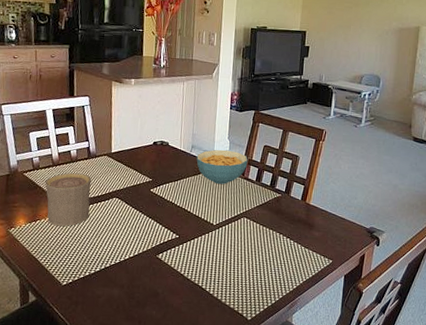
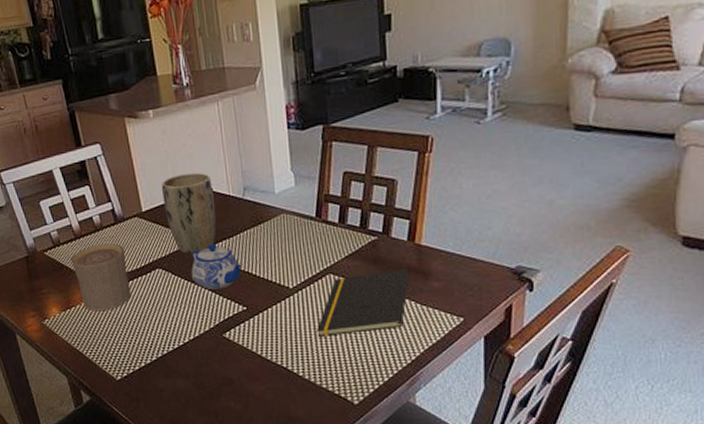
plant pot: none [129,129,169,190] -> present [162,173,216,254]
teapot: none [140,183,182,219] -> present [191,243,243,289]
cereal bowl: present [196,149,248,184] -> none [252,186,324,234]
notepad: none [228,219,300,265] -> present [317,268,410,337]

